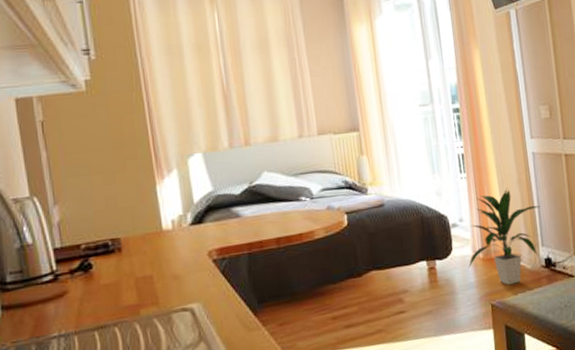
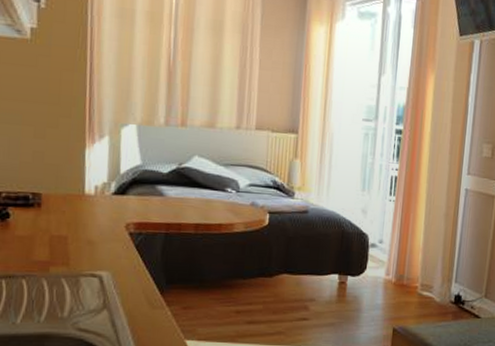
indoor plant: present [468,188,541,285] -> none [378,219,463,314]

